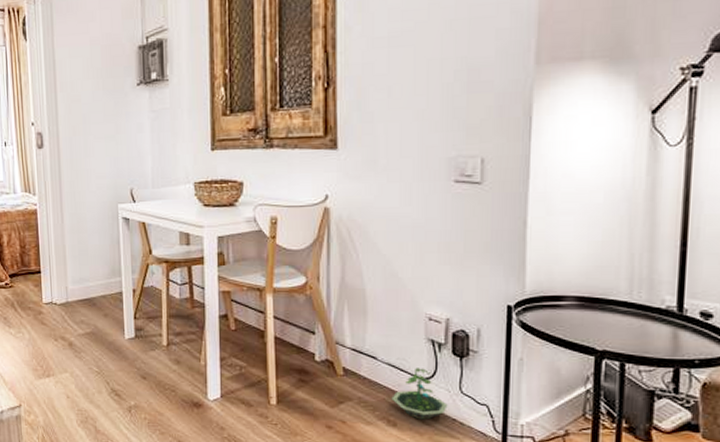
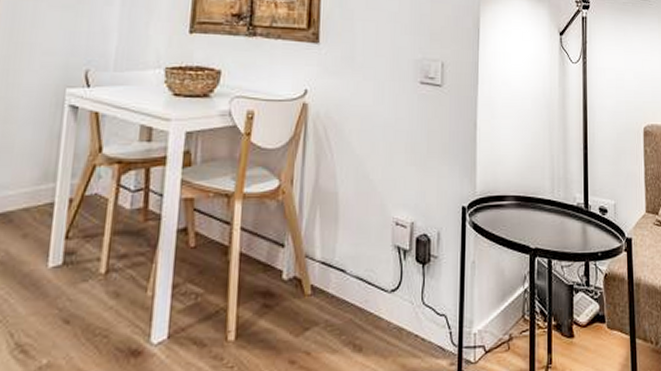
terrarium: present [391,368,448,420] -> none [358,279,411,340]

